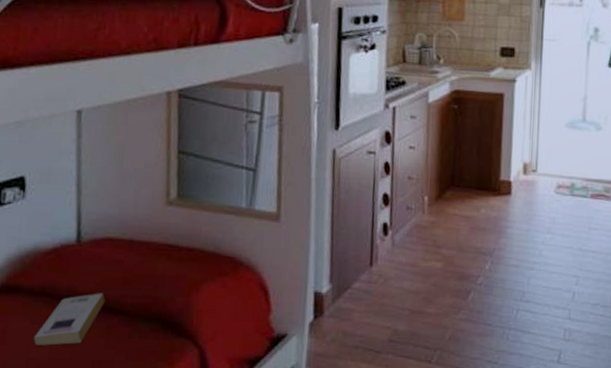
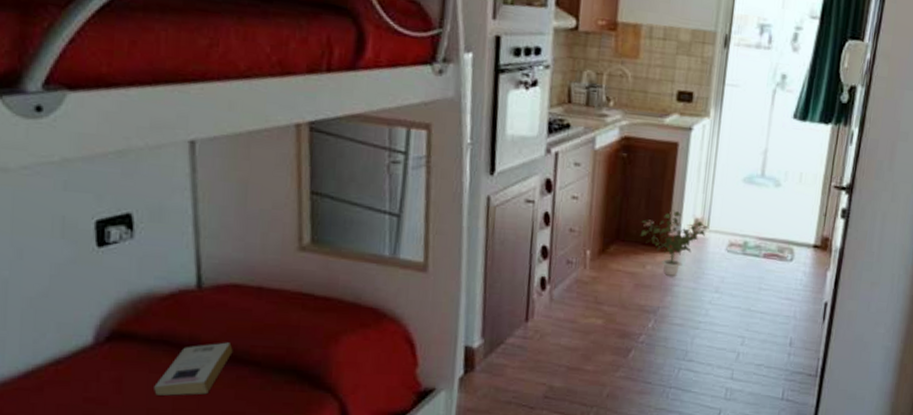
potted plant: none [474,155,535,218] -> present [641,210,707,276]

